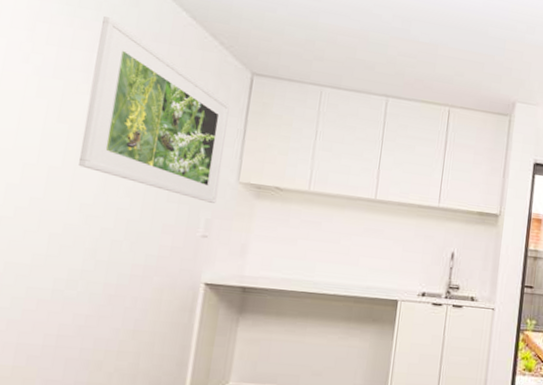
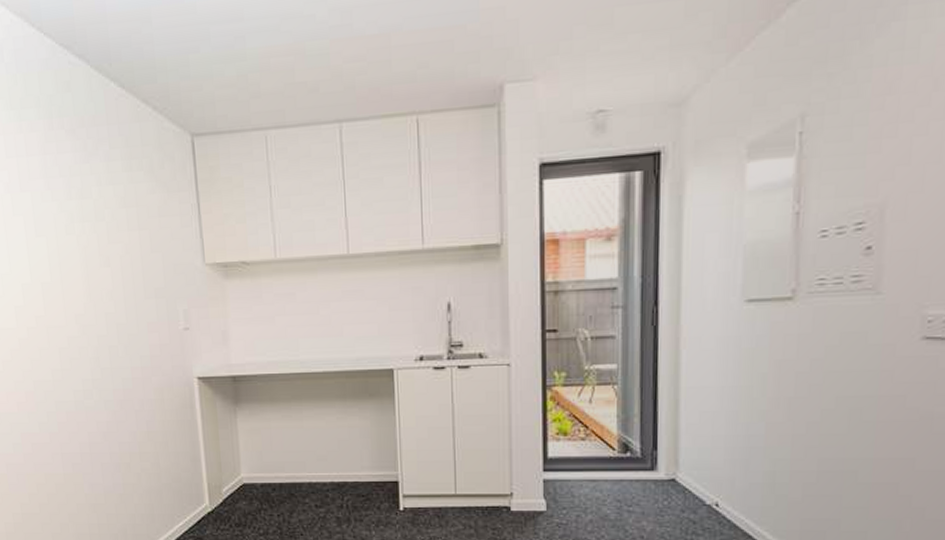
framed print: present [79,16,230,203] -> none [44,110,189,292]

